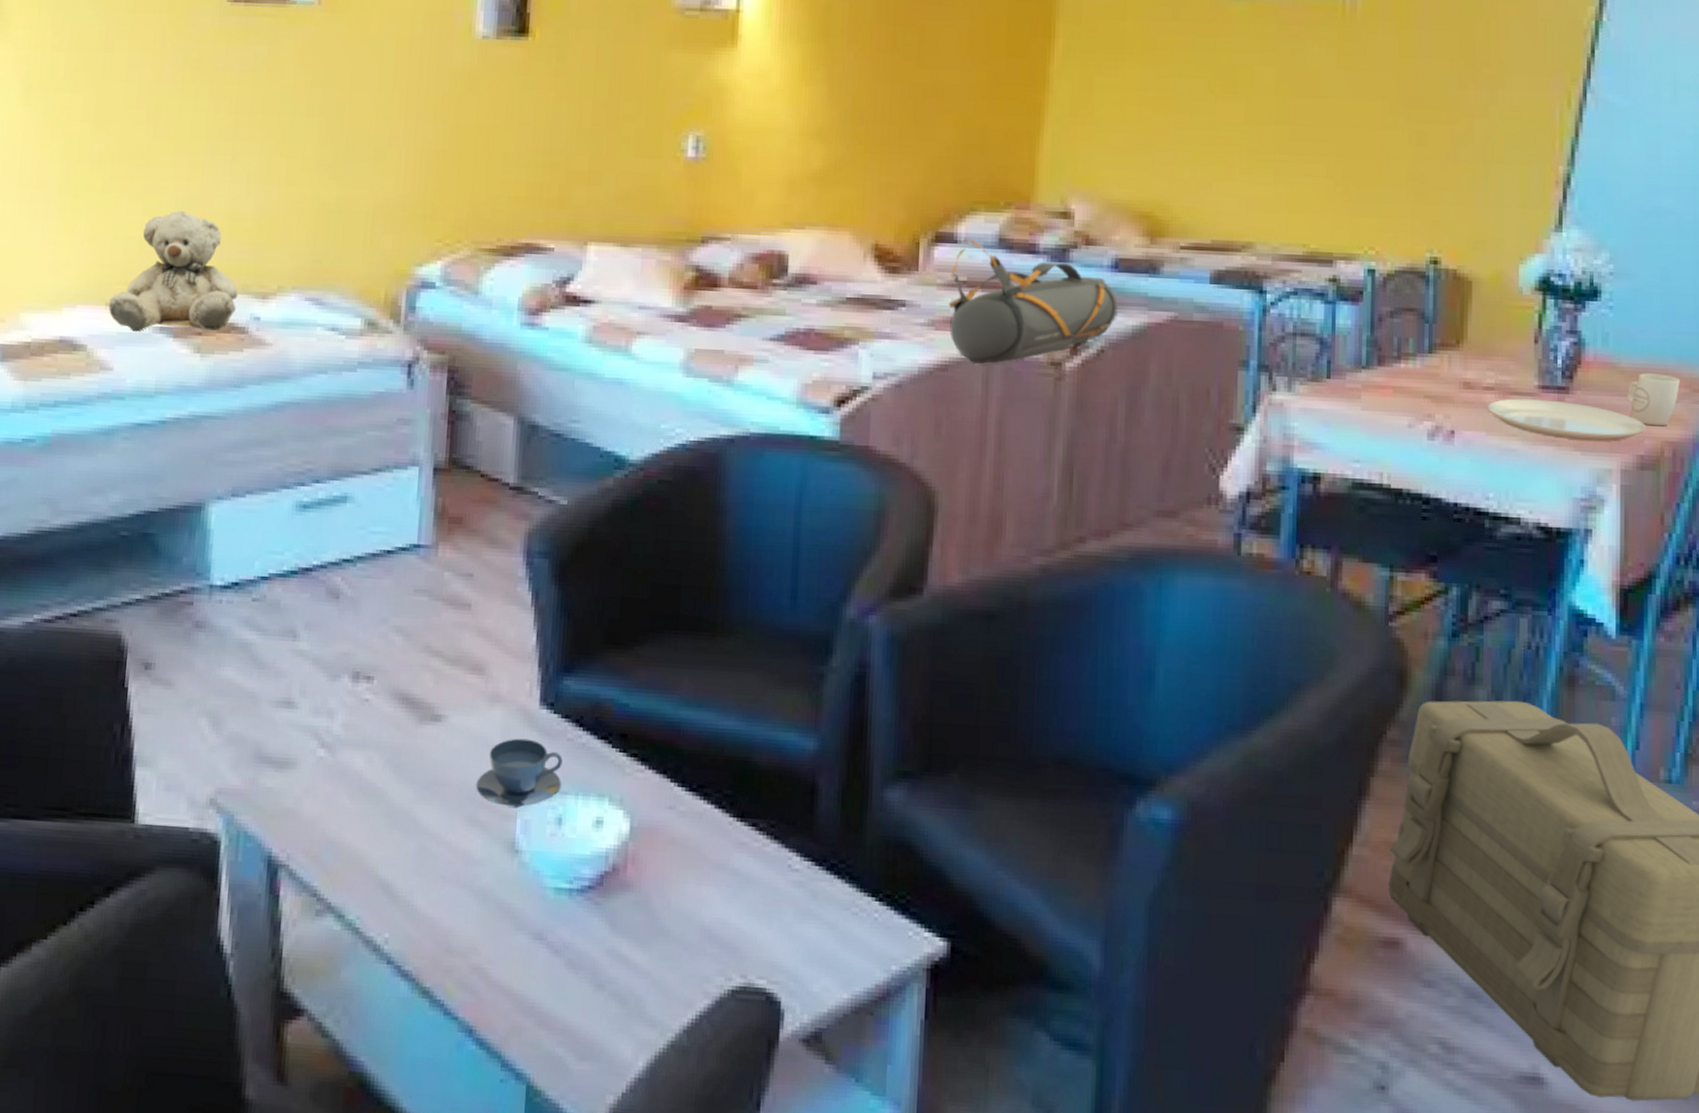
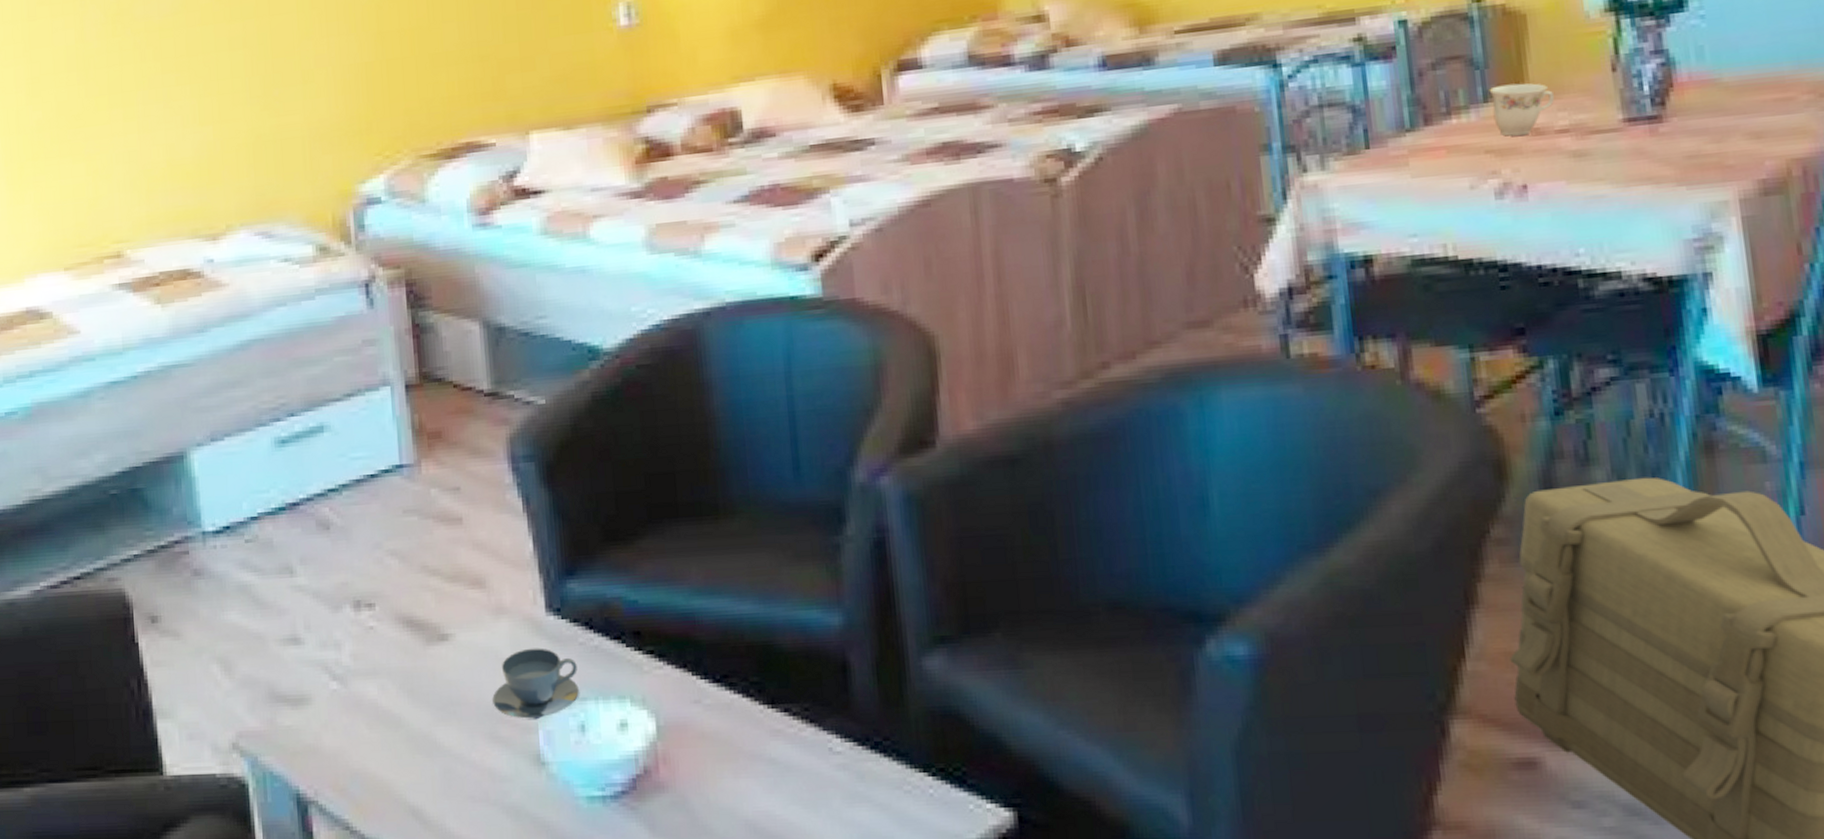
teddy bear: present [109,210,238,332] -> none [67,165,189,292]
backpack: present [948,237,1119,364] -> none [920,60,1114,194]
teacup: none [1434,340,1485,387] -> present [1489,83,1554,136]
plate: present [1487,398,1647,442] -> none [1563,132,1766,175]
mug: present [1626,373,1680,426] -> none [1735,82,1802,144]

